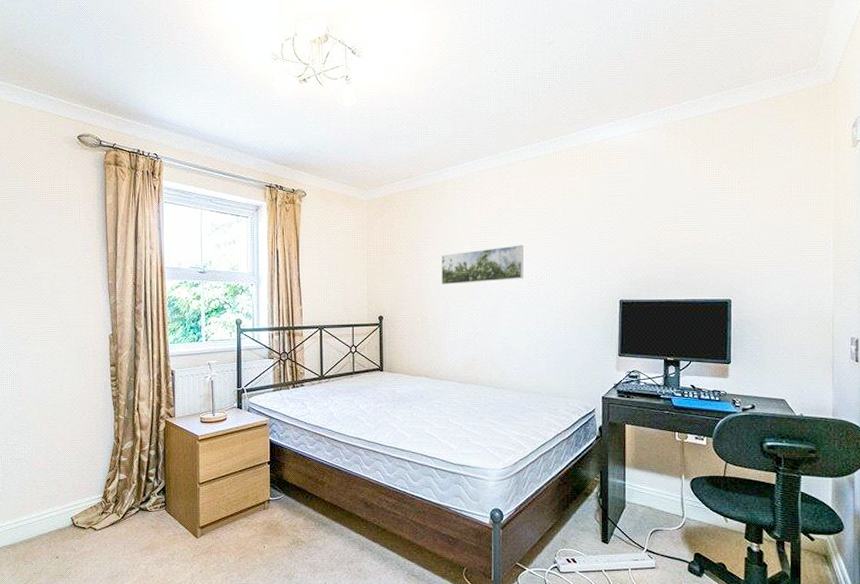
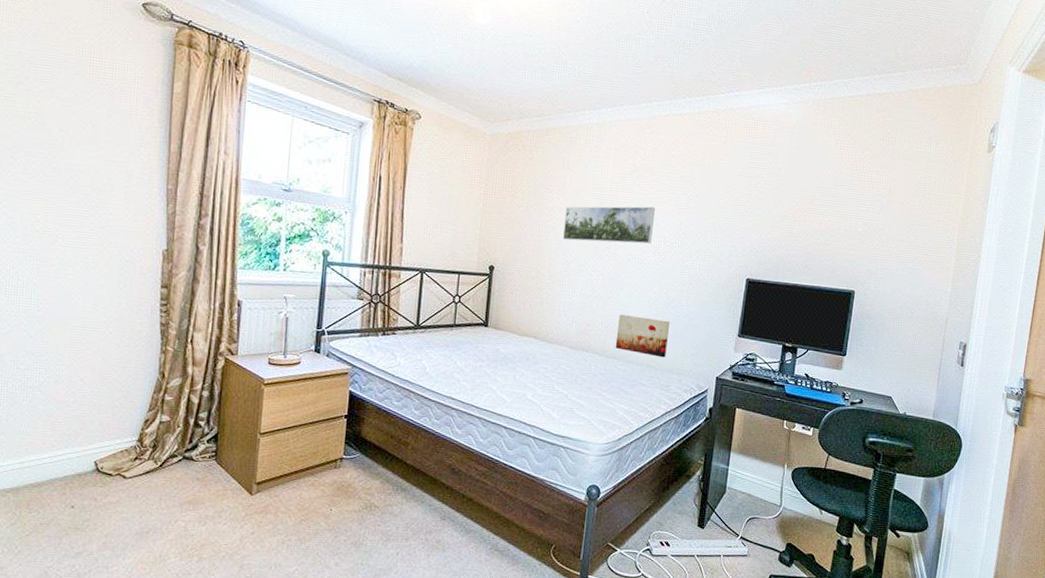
wall art: none [501,347,551,383] -> present [615,315,670,358]

